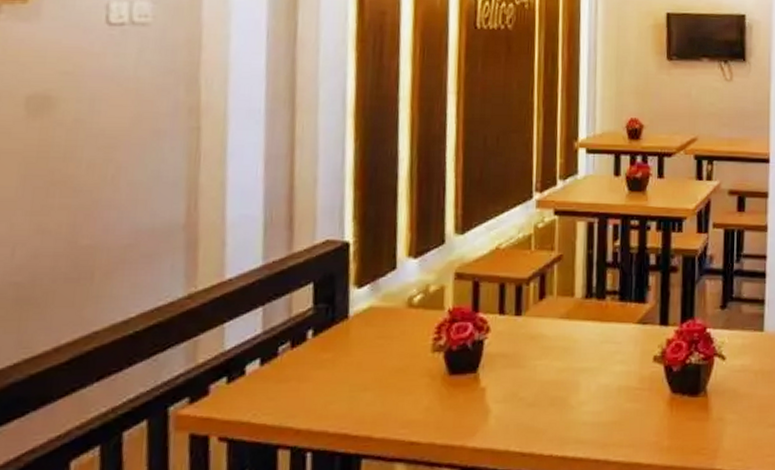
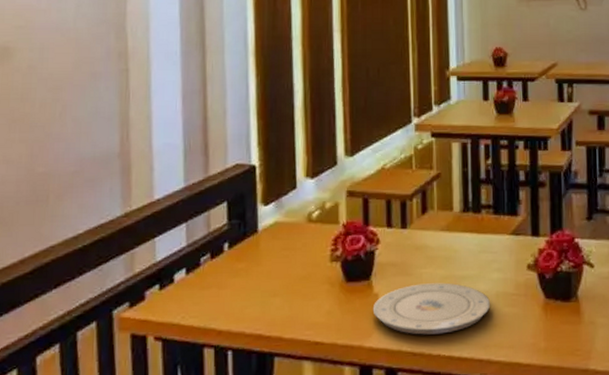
plate: none [478,376,612,433] -> present [372,283,491,335]

